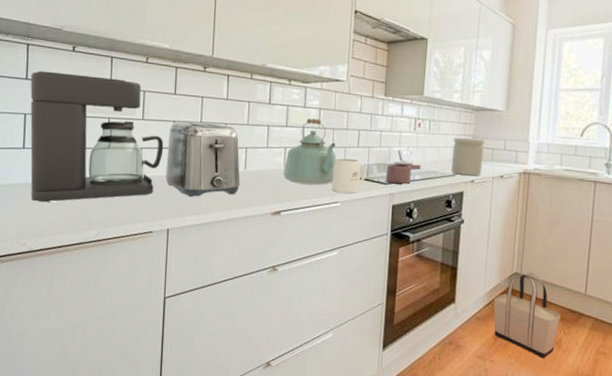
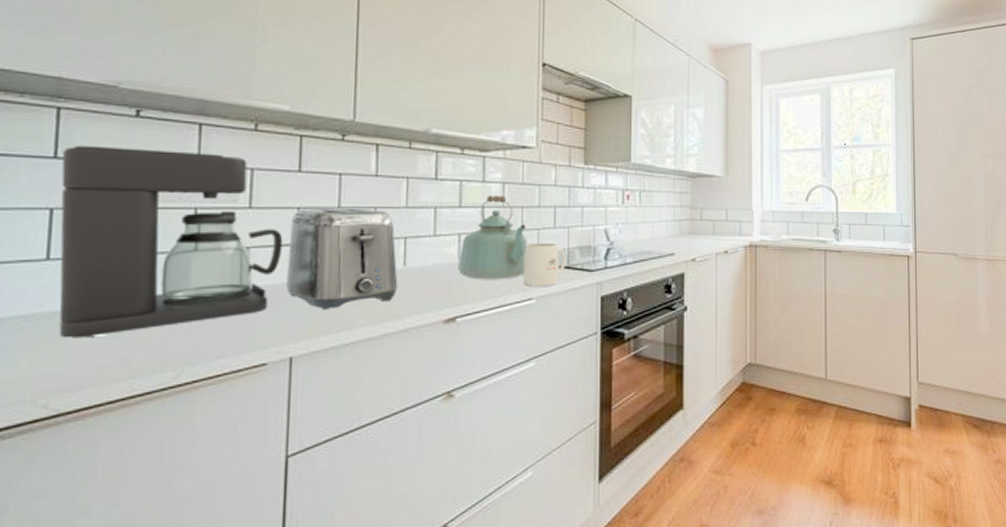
cooking pot: present [385,160,421,185] -> none [590,241,633,270]
jar: present [451,137,485,176] -> none [669,209,704,253]
shopping bag: present [493,272,561,359] -> none [728,361,802,462]

